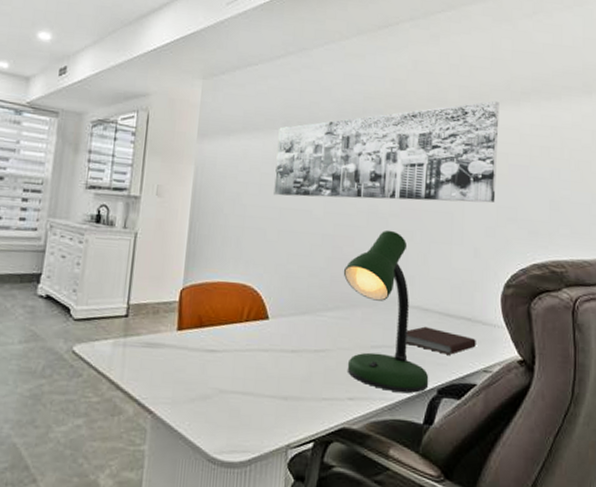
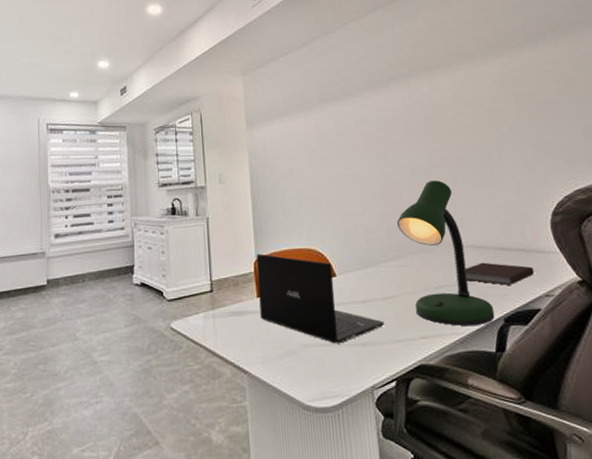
laptop: none [177,281,312,394] -> present [256,253,385,344]
wall art: present [274,100,500,203] -> none [316,45,529,166]

